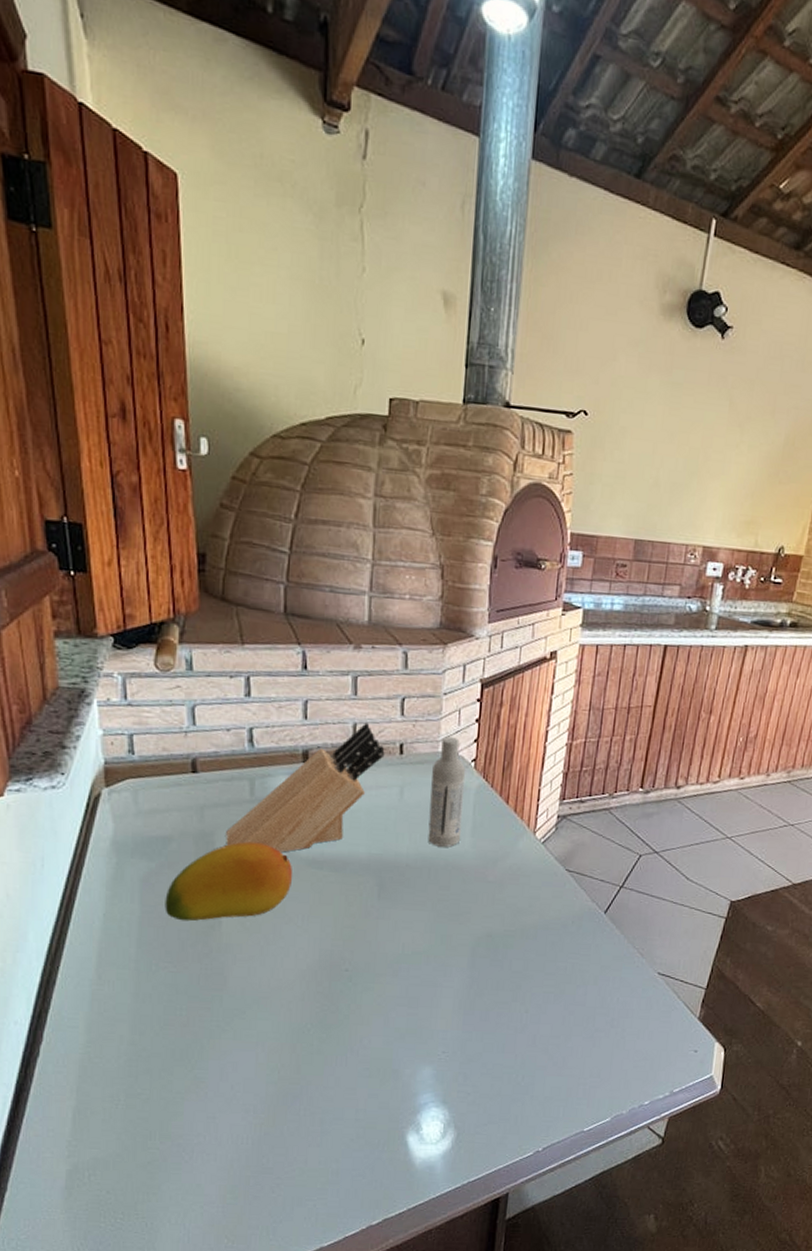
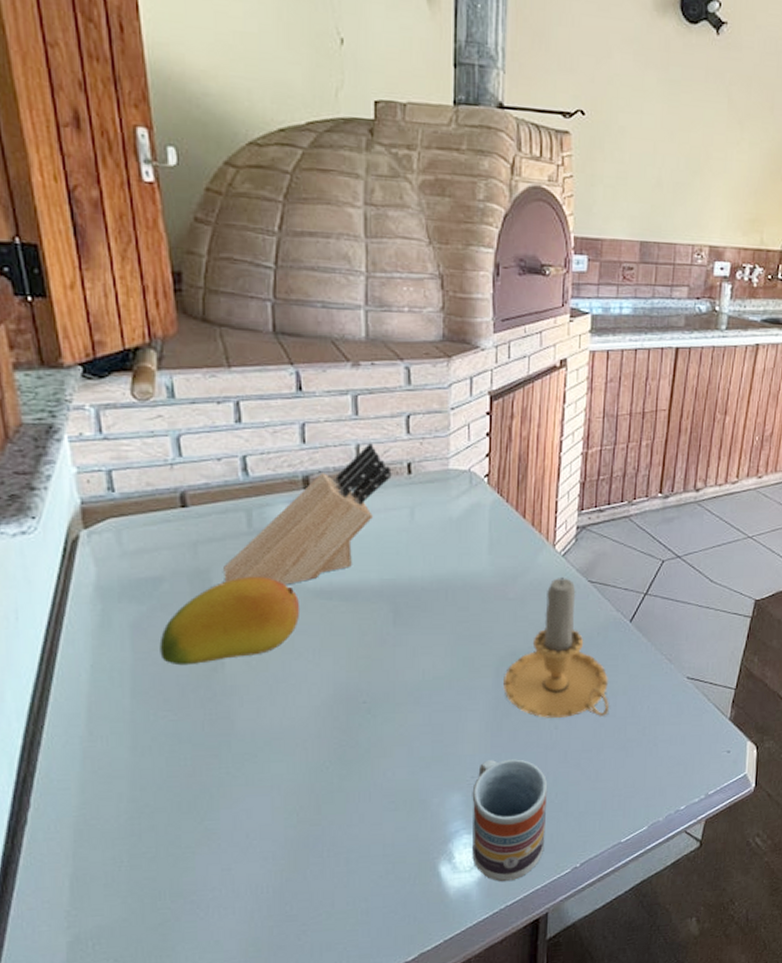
bottle: present [428,737,466,847] -> none [443,453,479,567]
cup: none [439,1037,516,1158] -> present [472,759,548,882]
candle: none [478,864,580,1005] -> present [503,578,608,718]

